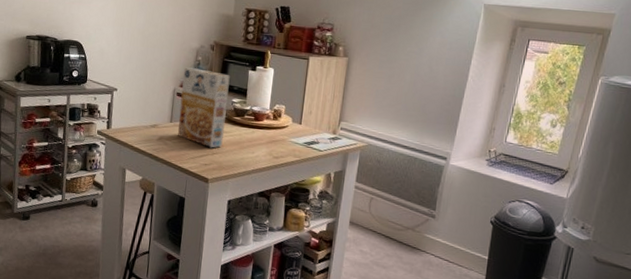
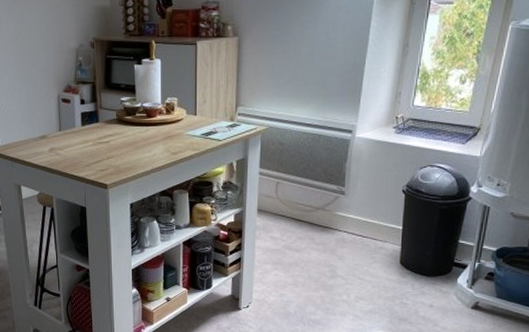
cereal box: present [178,67,230,148] -> none [65,70,117,153]

